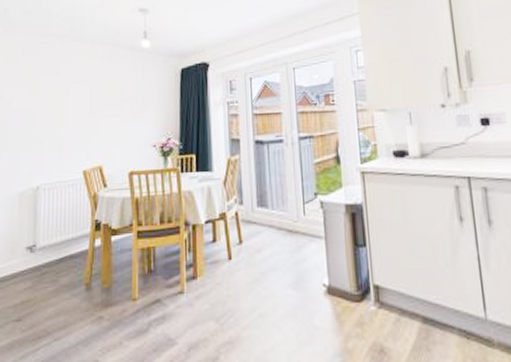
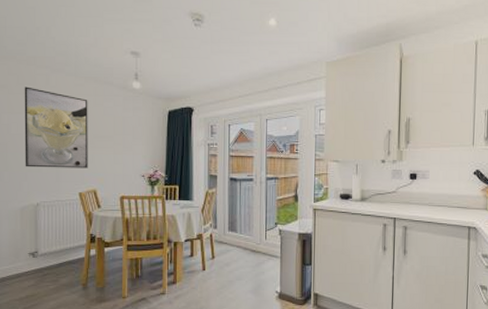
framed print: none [25,57,94,146] -> present [24,86,88,169]

